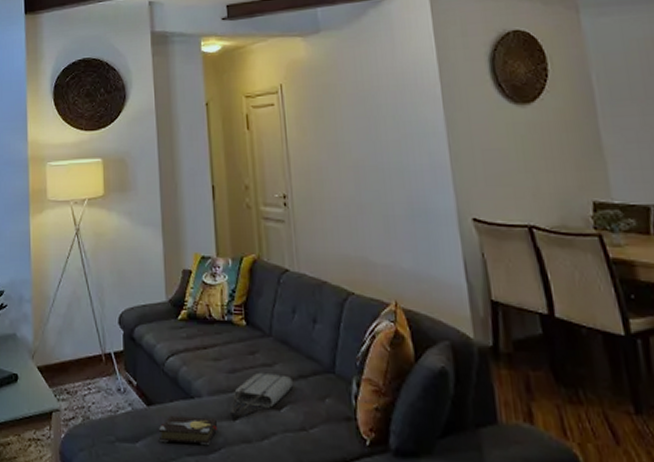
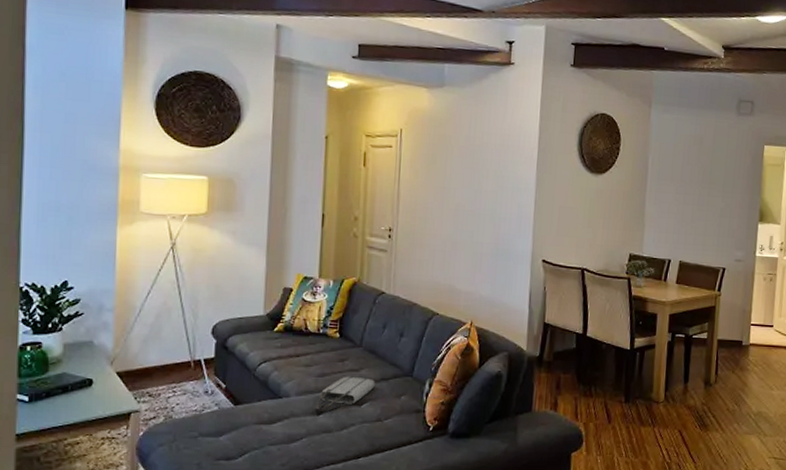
hardback book: present [159,415,217,445] -> none [244,412,302,436]

